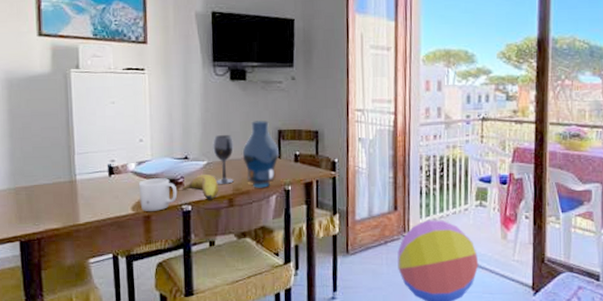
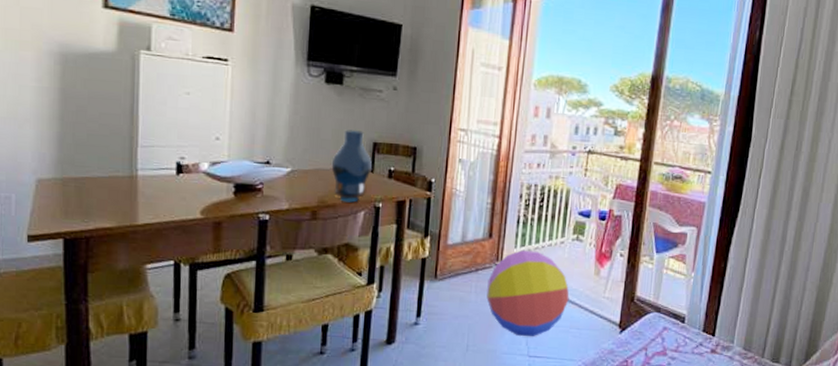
mug: present [138,178,178,211] -> none [210,181,255,218]
fruit: present [182,175,219,200] -> none [260,182,303,211]
wine glass: present [213,135,234,185] -> none [299,141,323,196]

